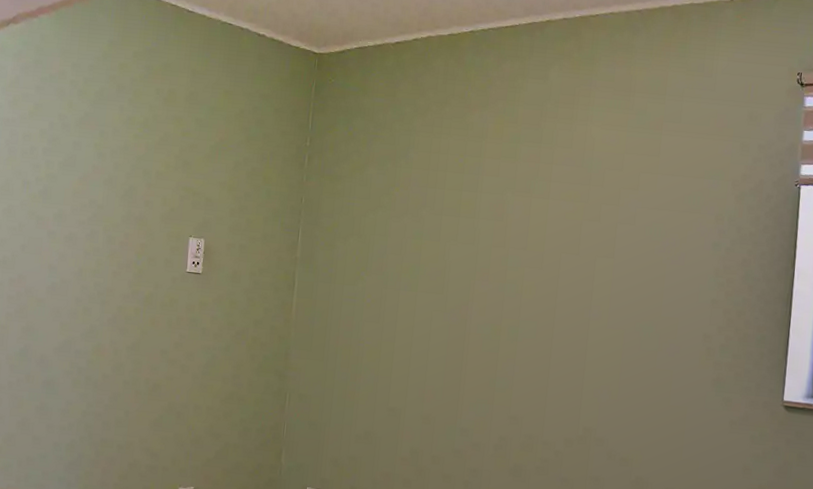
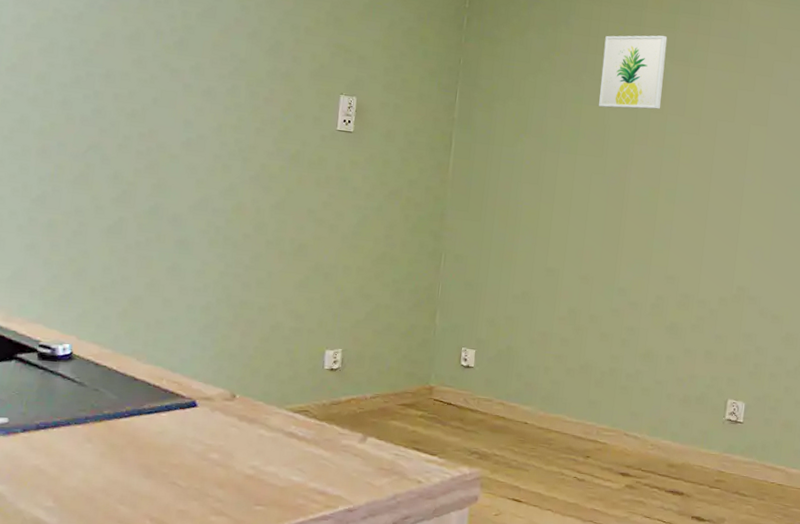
wall art: none [439,166,509,243] -> present [599,35,668,110]

